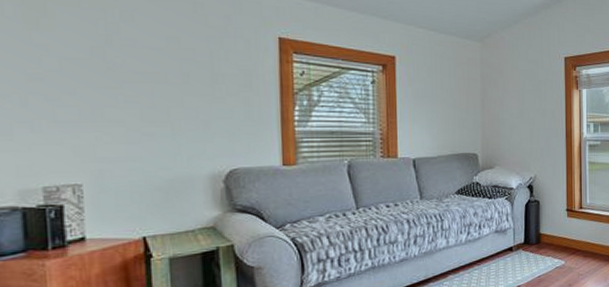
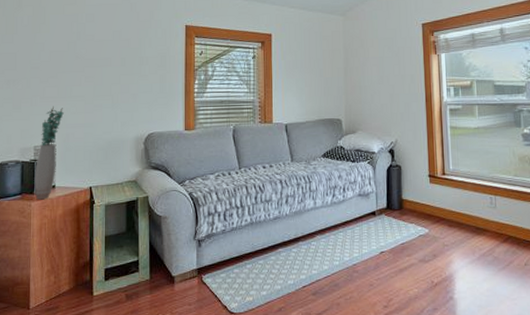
vase: none [46,133,92,258] -> present [34,106,64,200]

